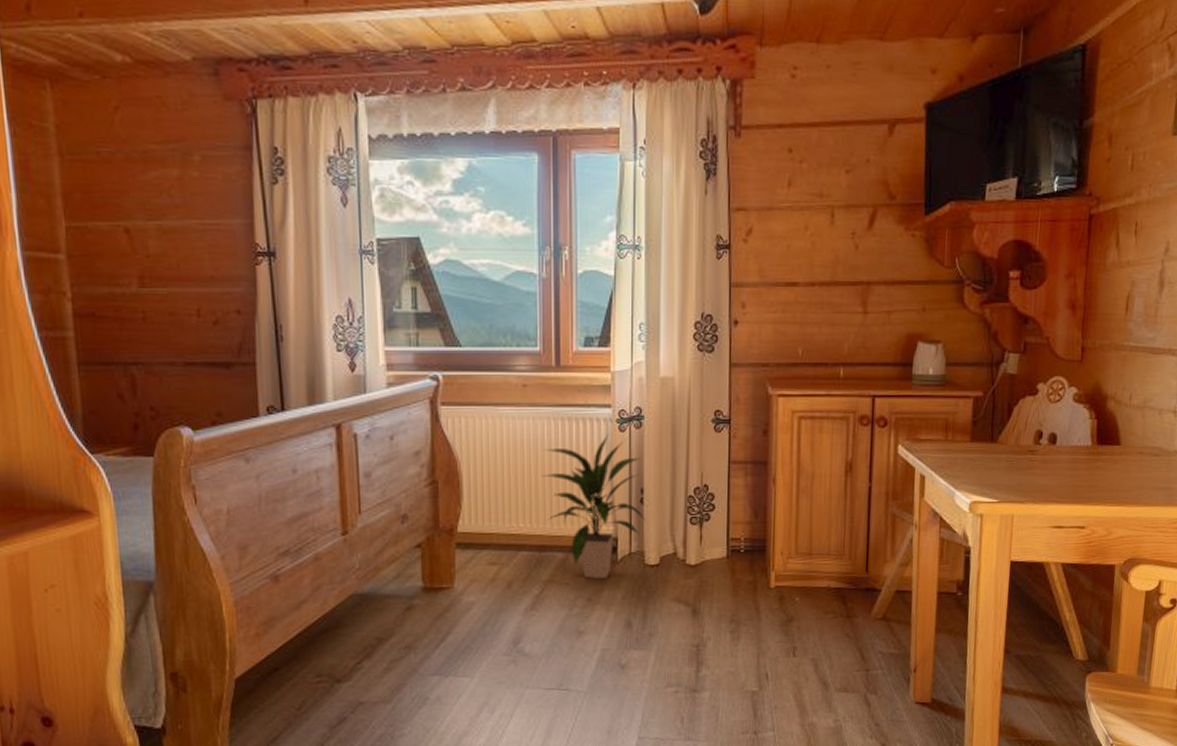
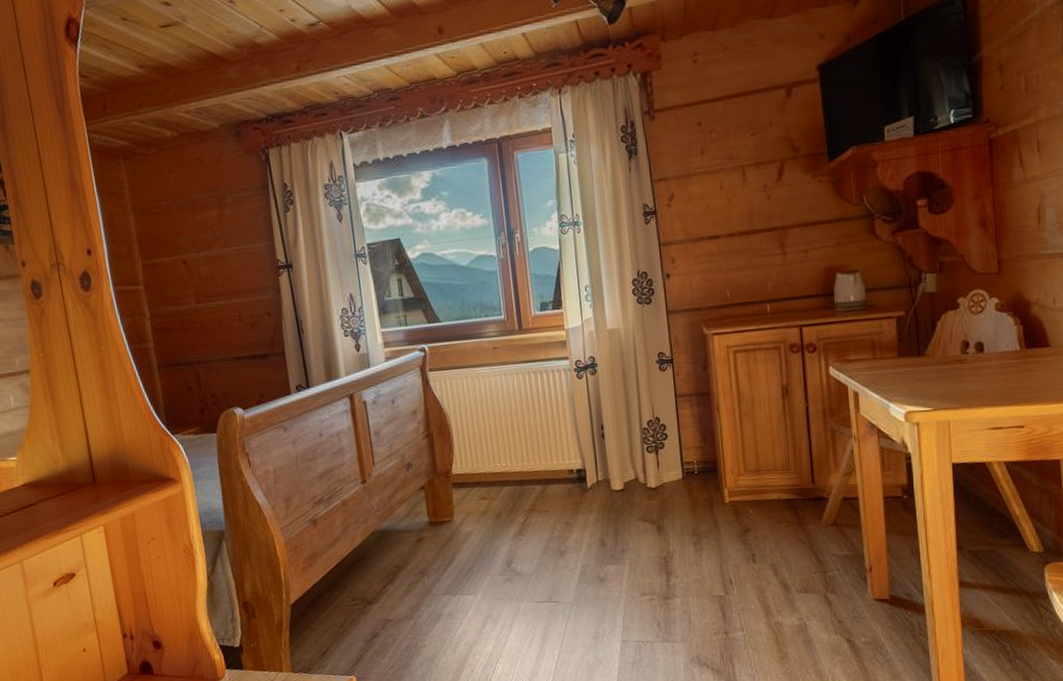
indoor plant: present [541,434,647,580] -> none [515,382,609,506]

